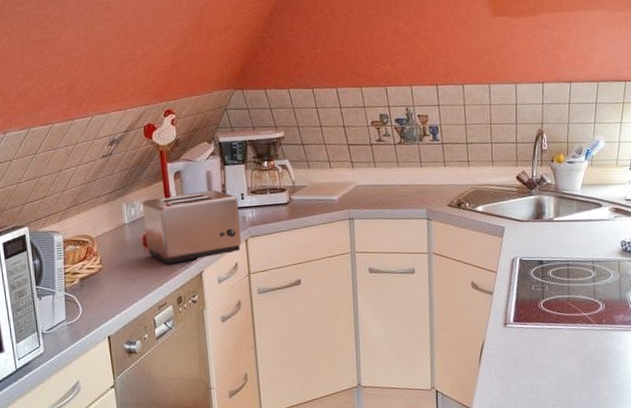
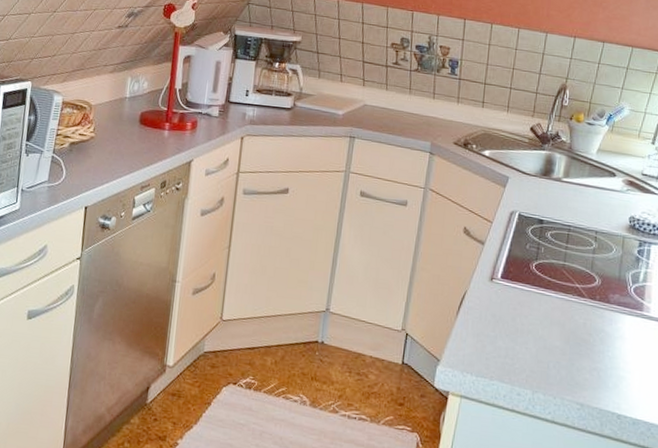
toaster: present [142,190,242,264] -> none [142,77,242,148]

